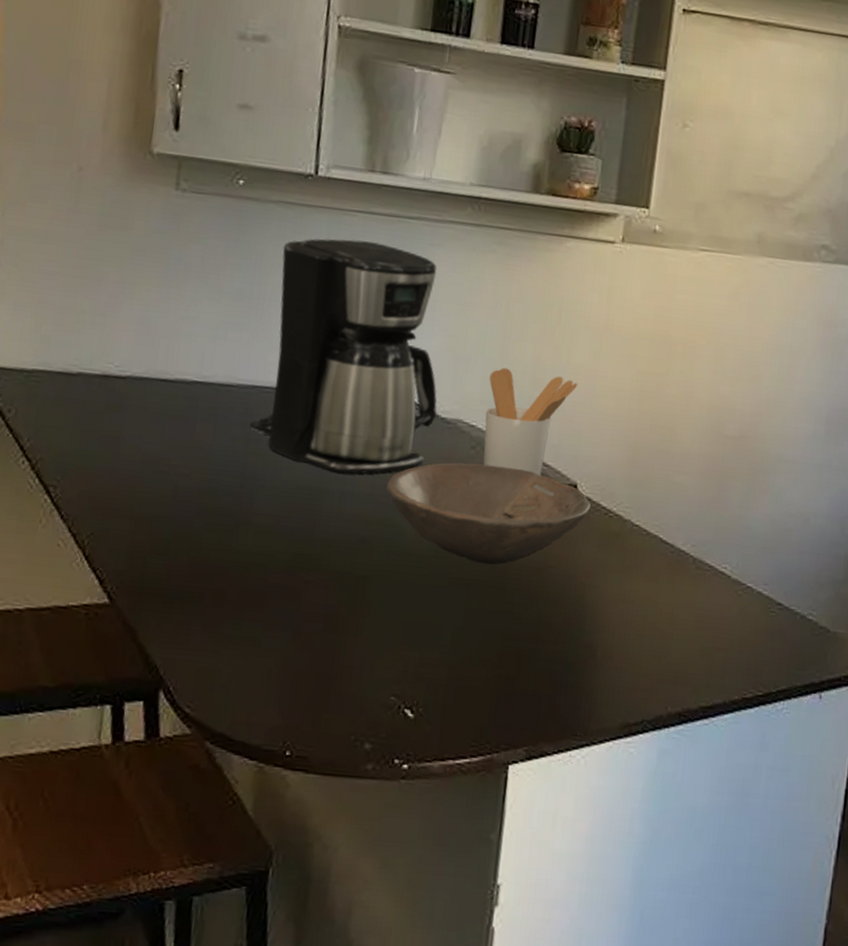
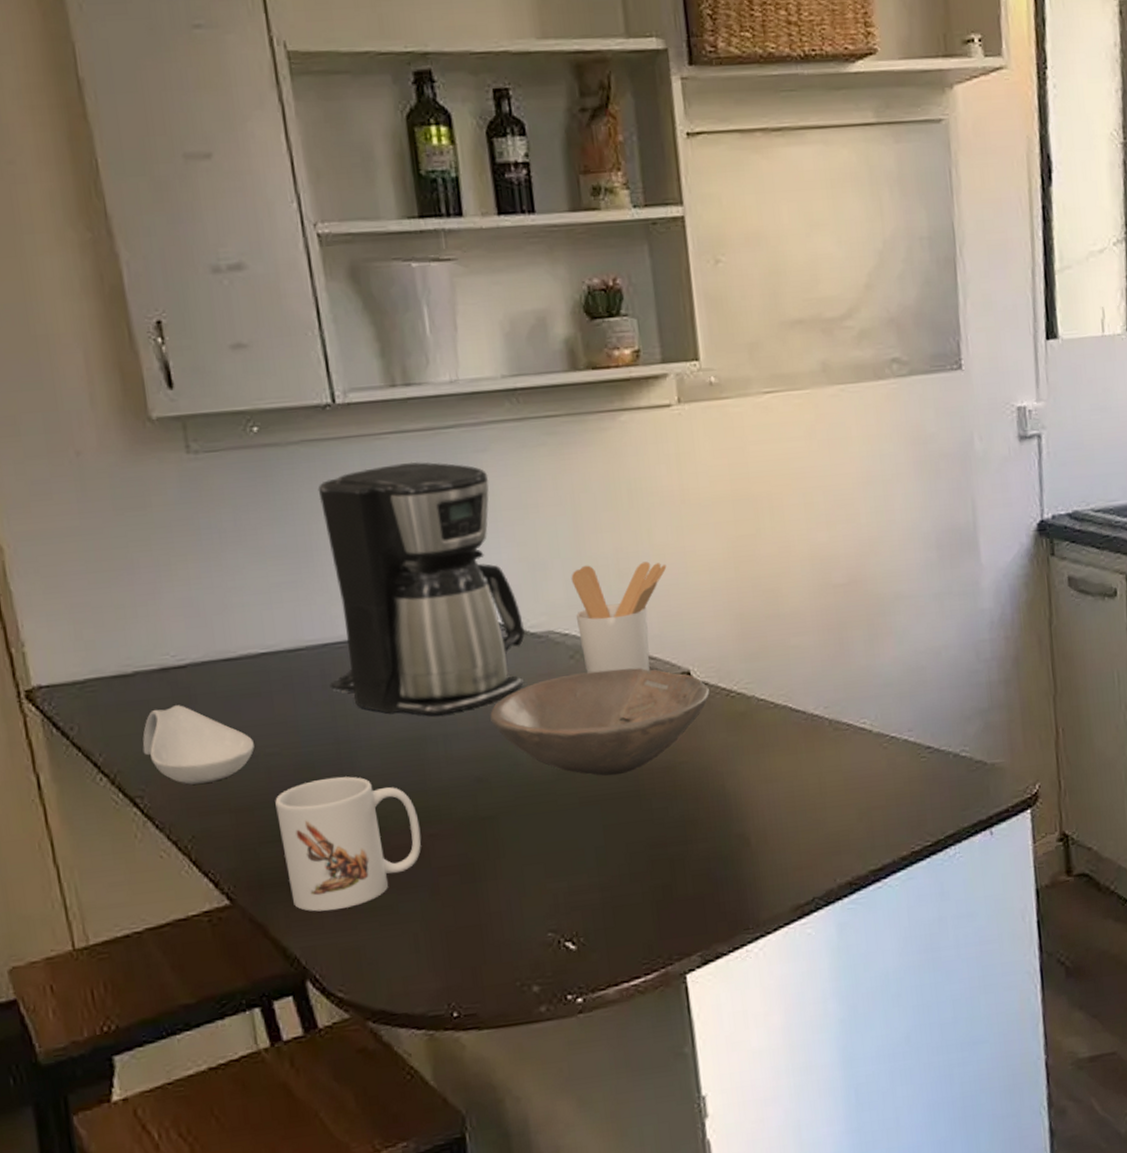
spoon rest: none [67,410,169,488] -> present [142,705,254,785]
mug: none [166,507,299,631] -> present [275,776,422,912]

